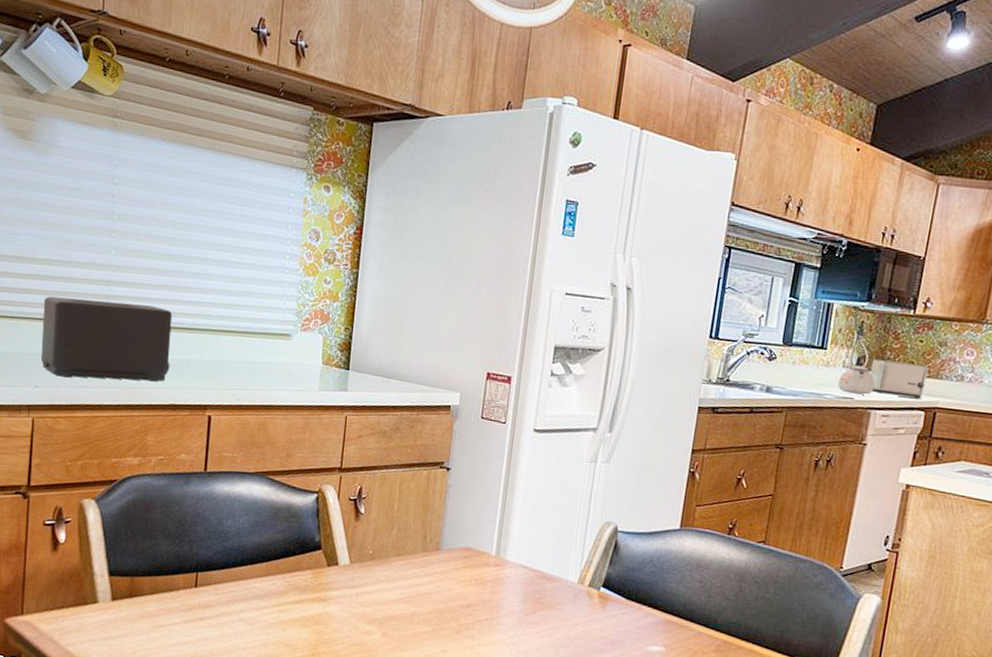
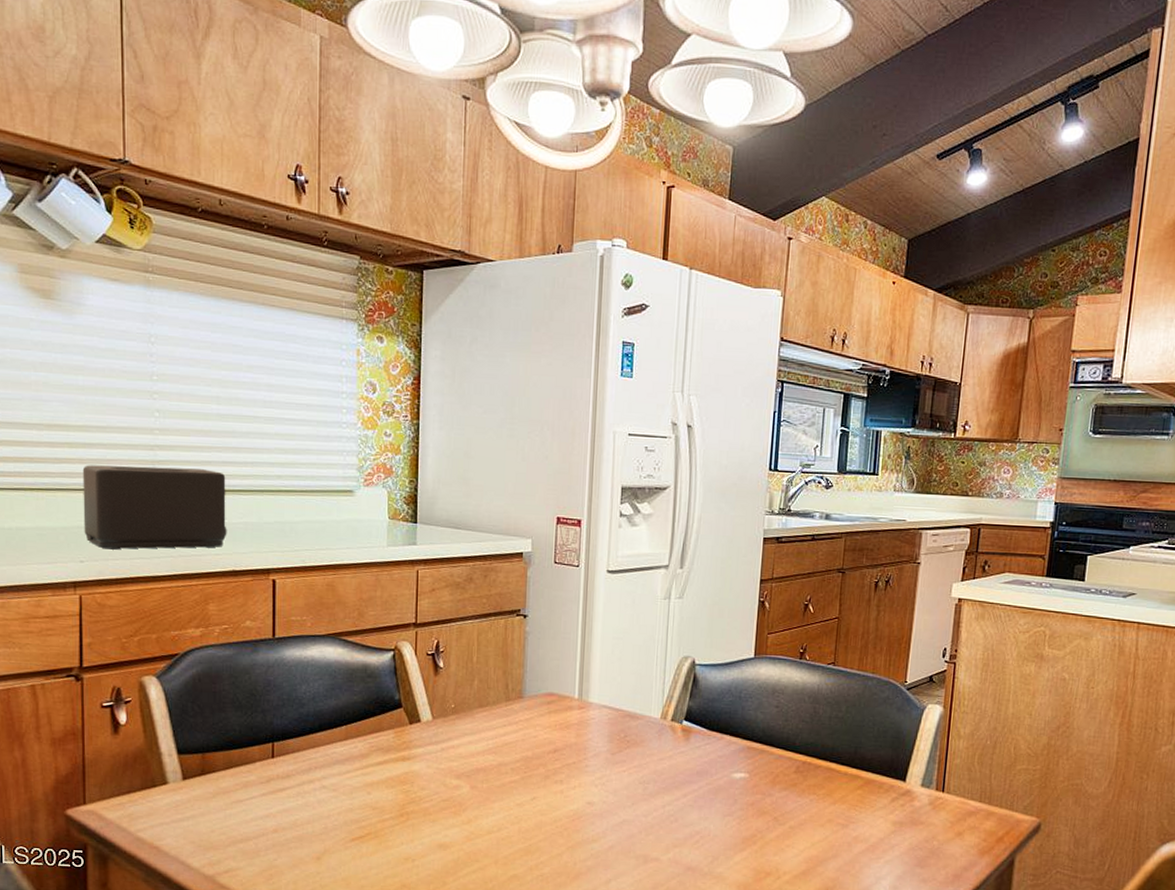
kettle: present [837,355,875,395] -> none [891,479,924,516]
toaster: present [869,358,929,400] -> none [918,481,972,517]

